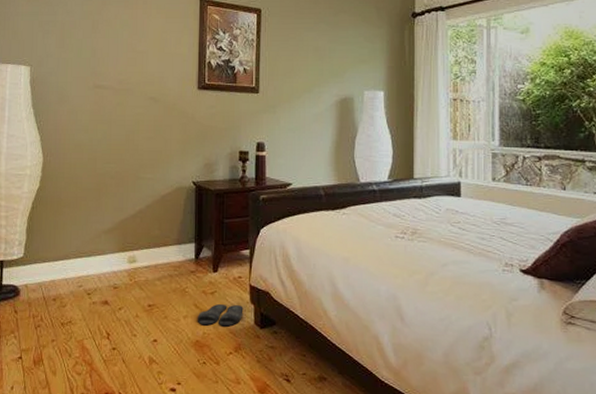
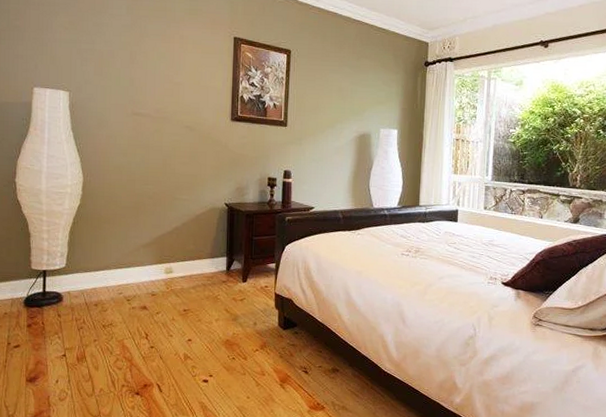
slippers: present [197,303,244,327] -> none [227,308,269,328]

